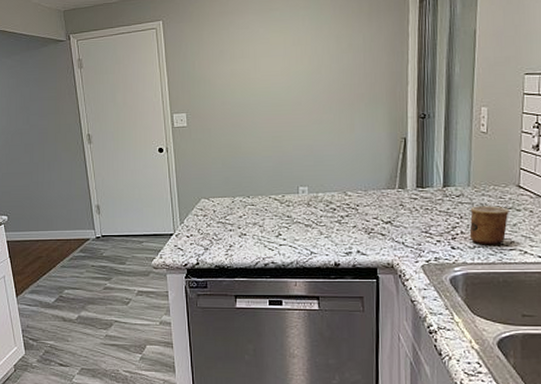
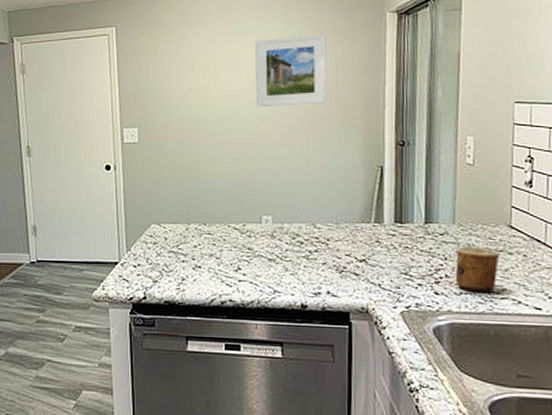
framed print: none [290,18,356,89] -> present [255,34,327,107]

